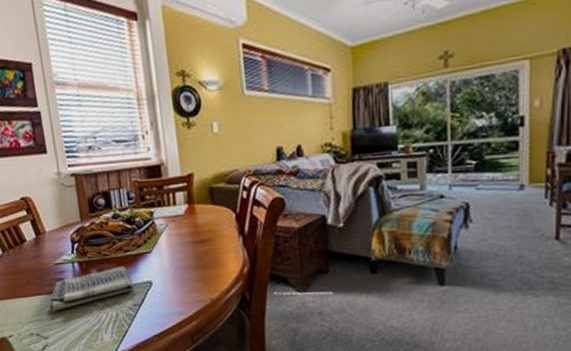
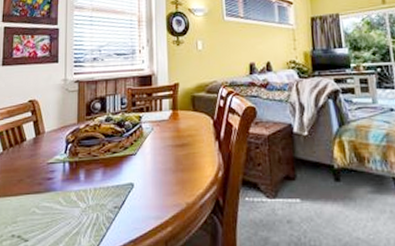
dish towel: present [49,266,135,311] -> none [37,168,118,211]

